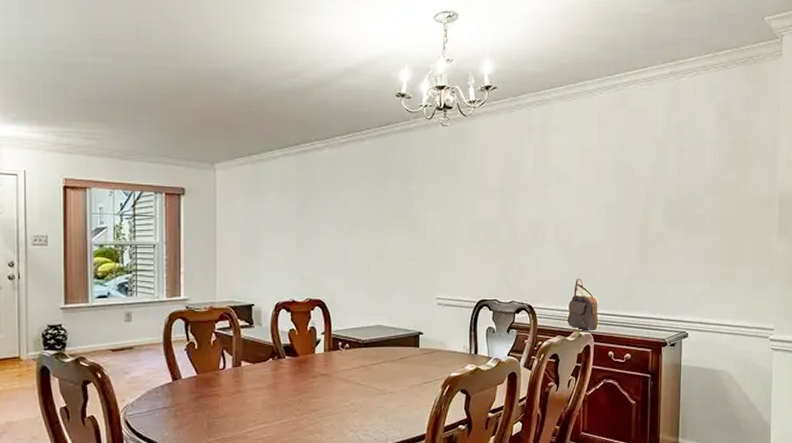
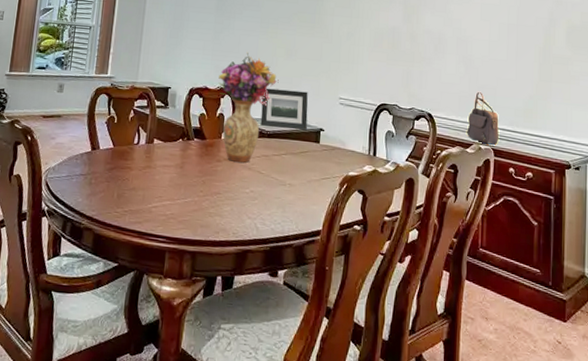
flower arrangement: none [306,257,372,376] -> present [218,51,279,163]
picture frame: none [355,295,405,335] -> present [260,88,308,130]

